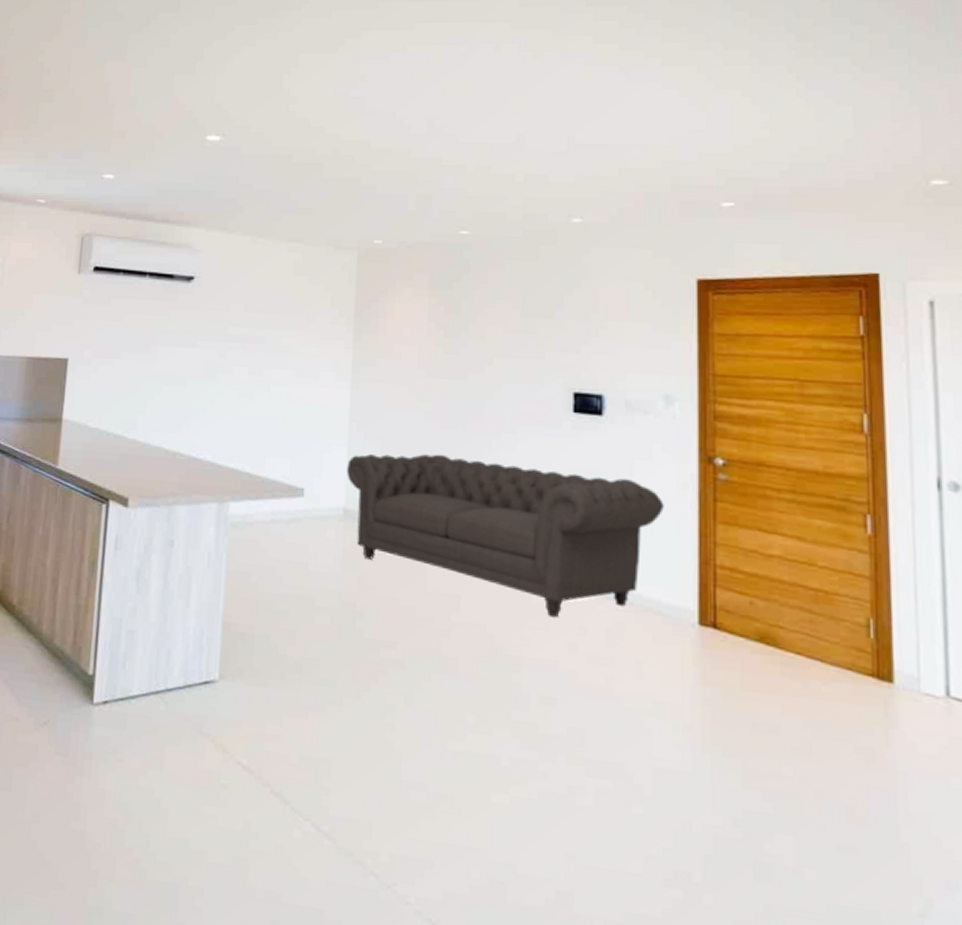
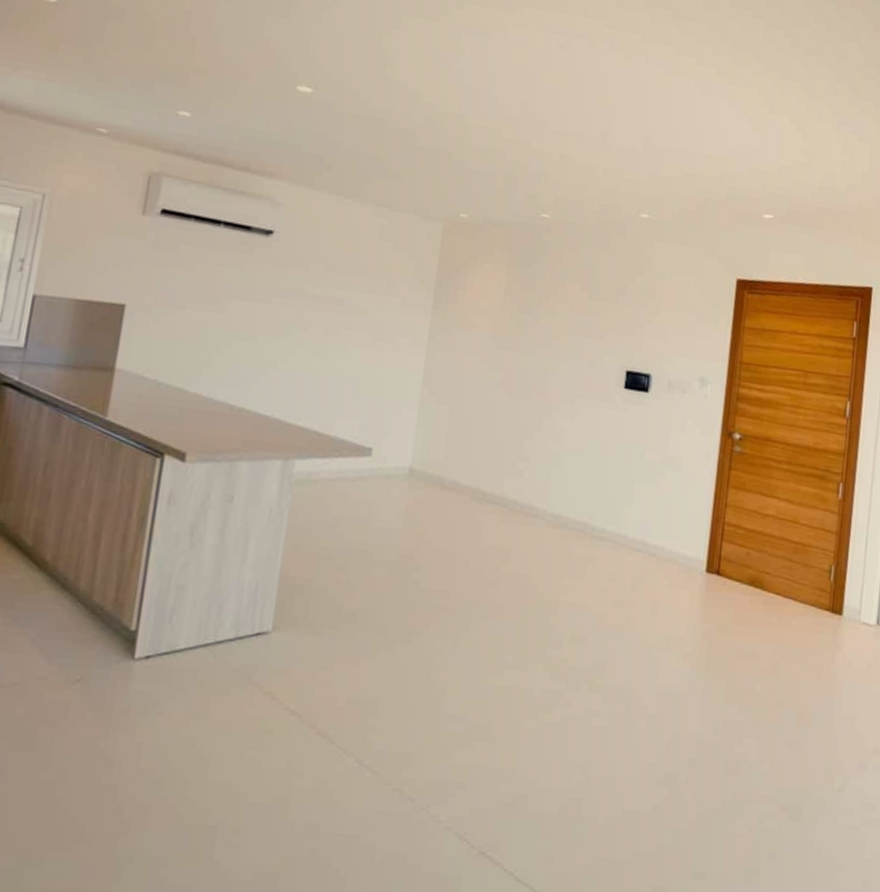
sofa: present [347,454,664,618] -> none [415,418,690,568]

